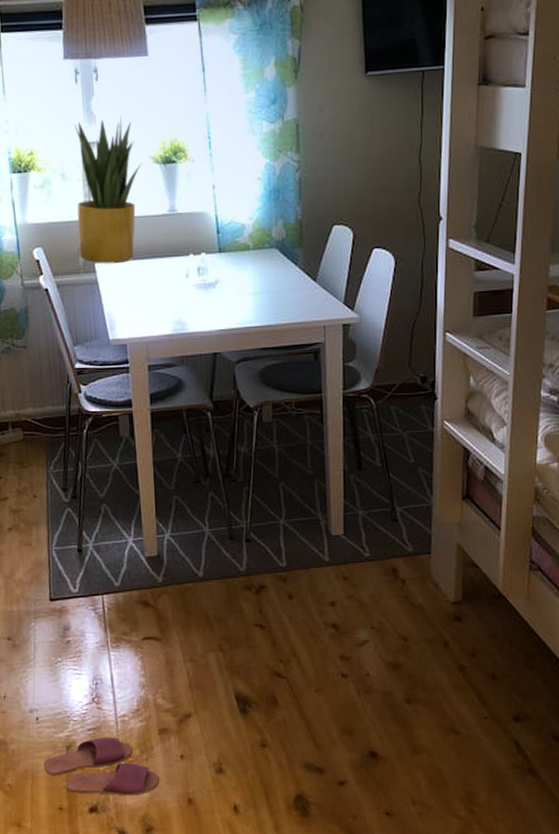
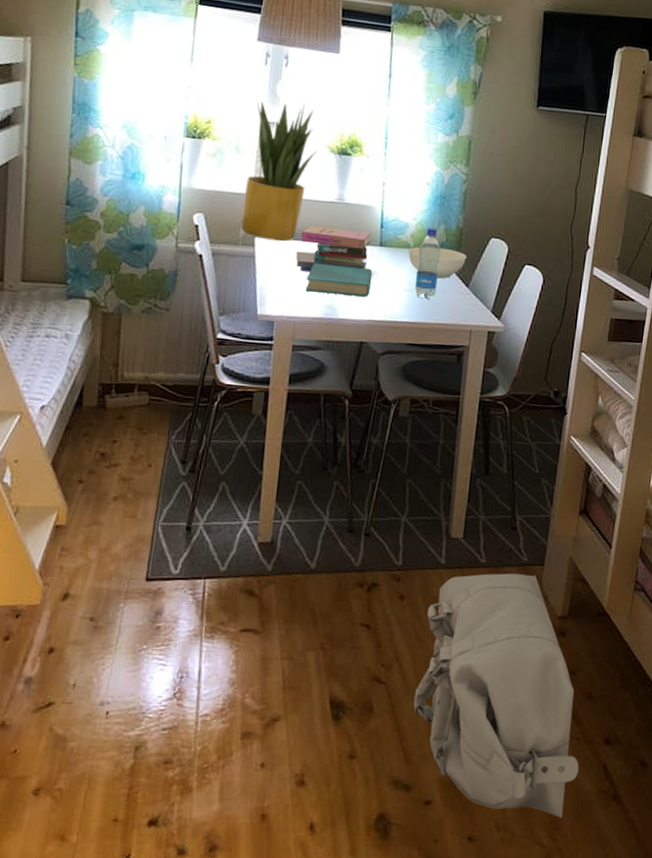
slippers: present [43,737,159,796] -> none [104,738,234,808]
books: none [137,240,209,291] -> present [295,225,372,272]
book: none [151,277,216,310] -> present [305,263,373,297]
bowl: none [249,244,311,277] -> present [409,246,467,279]
bottle: none [260,225,284,300] -> present [414,227,441,299]
duffel bag: none [315,564,489,793] -> present [413,573,579,819]

